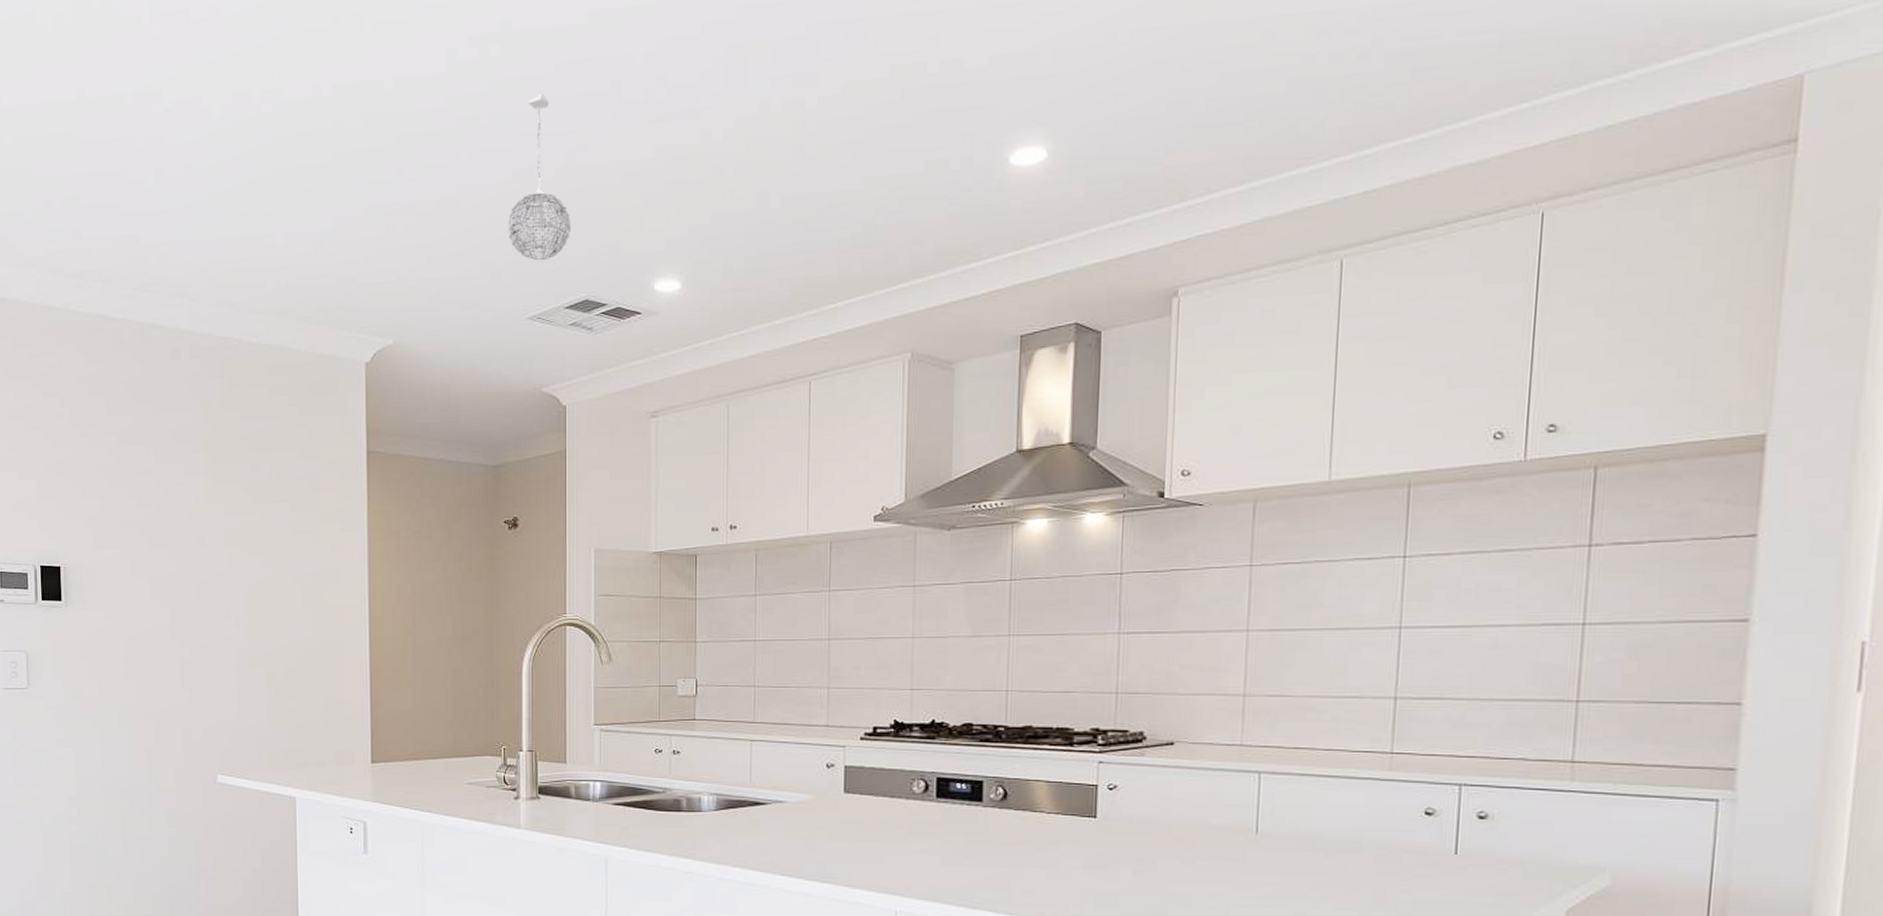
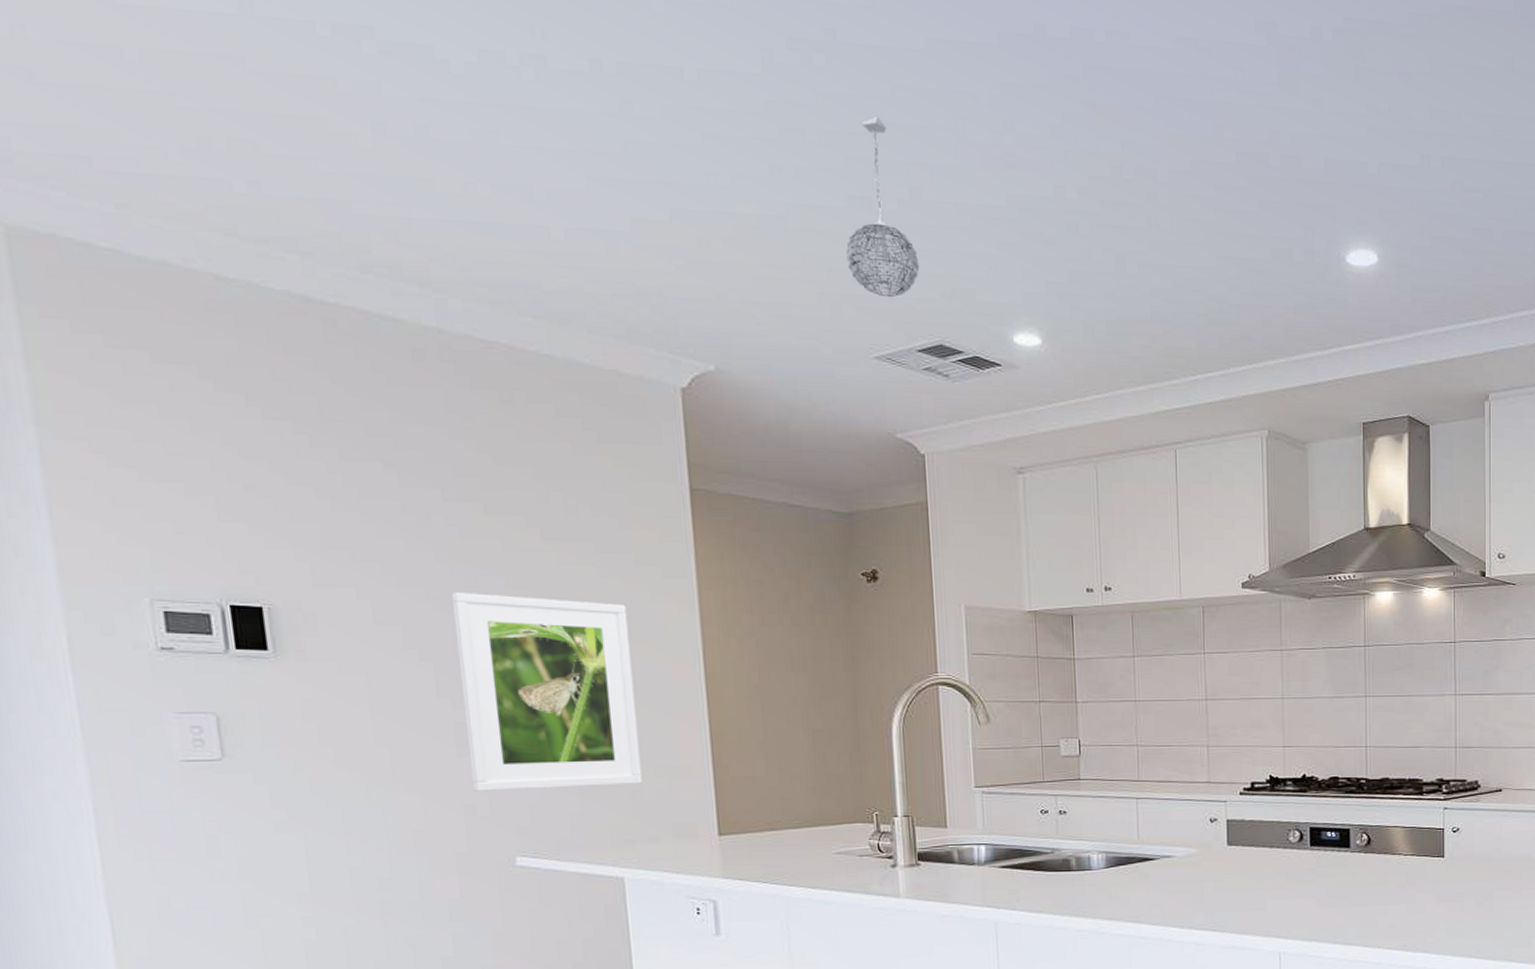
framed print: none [185,549,315,718] -> present [451,591,643,791]

